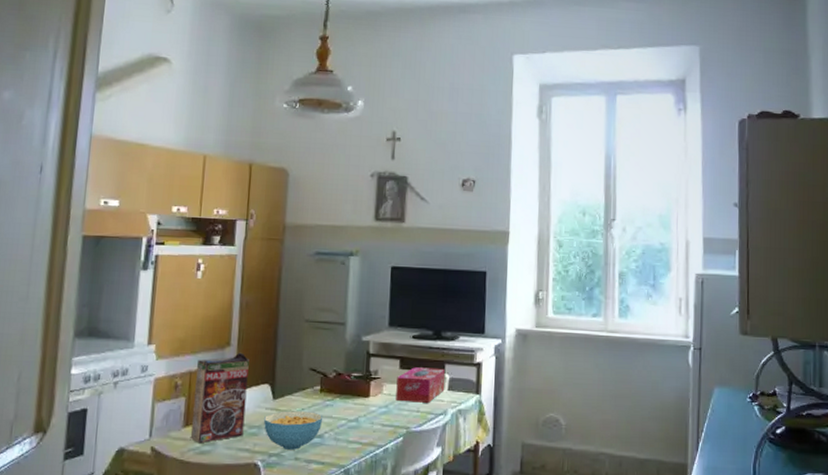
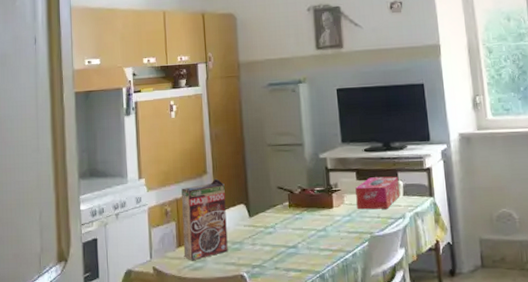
cereal bowl: present [264,411,322,450] -> none [244,225,295,261]

